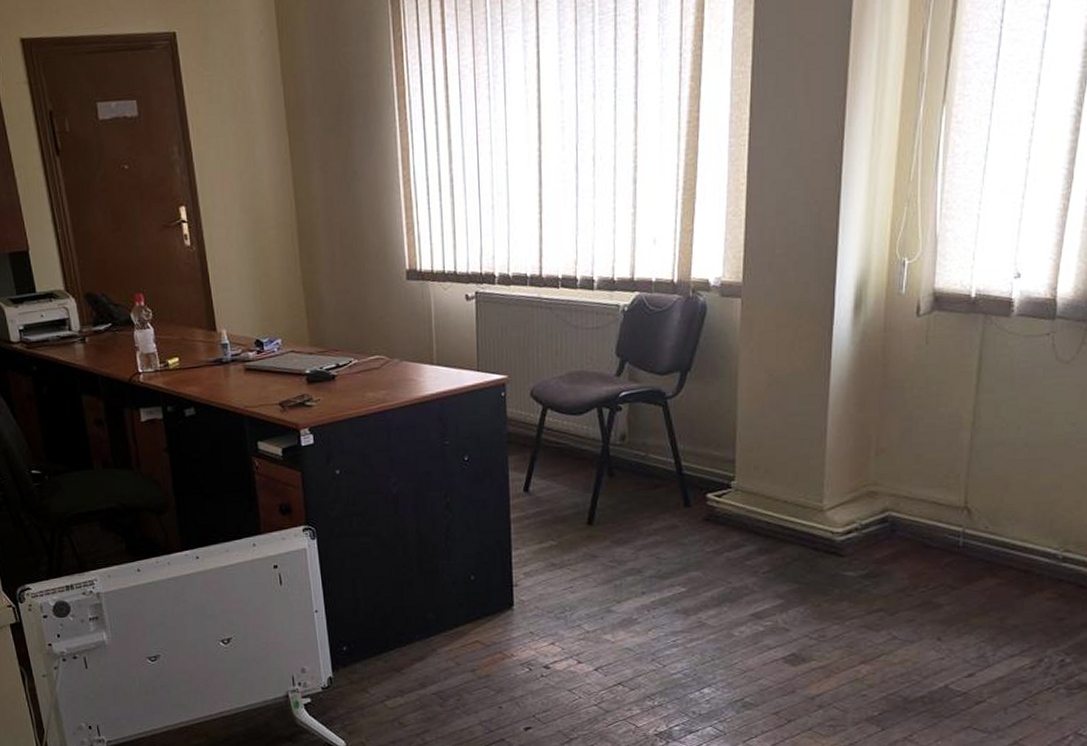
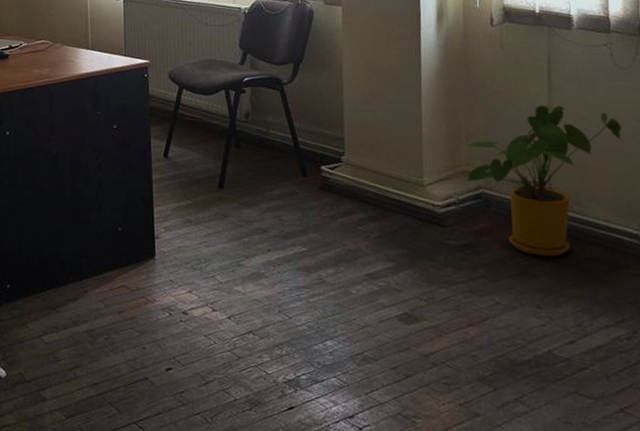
house plant: none [870,409,1054,584] -> present [464,105,623,256]

